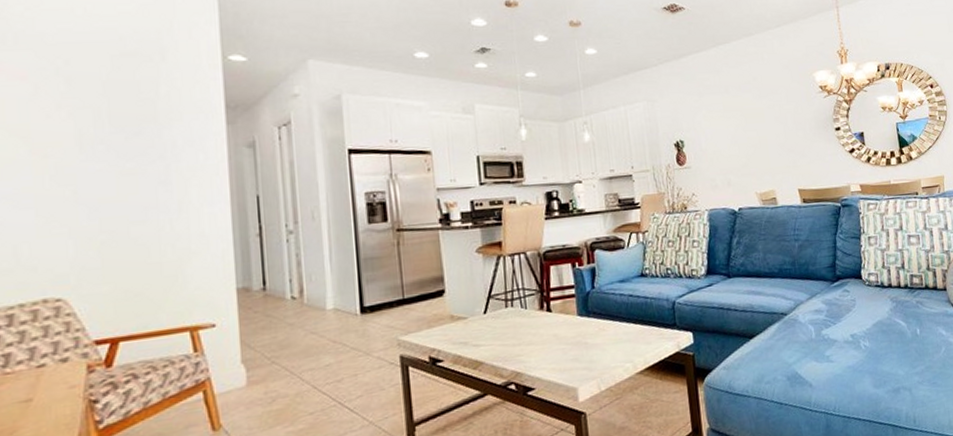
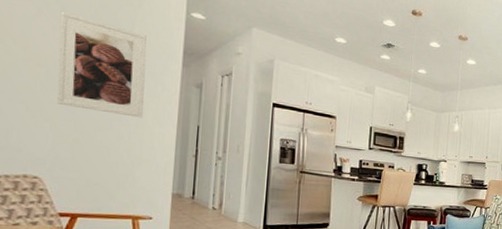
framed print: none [64,83,186,202] -> present [57,11,147,118]

